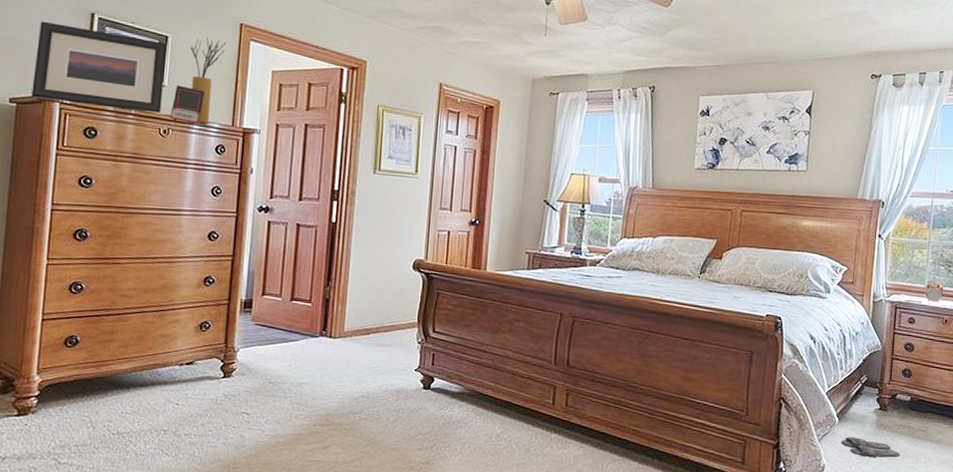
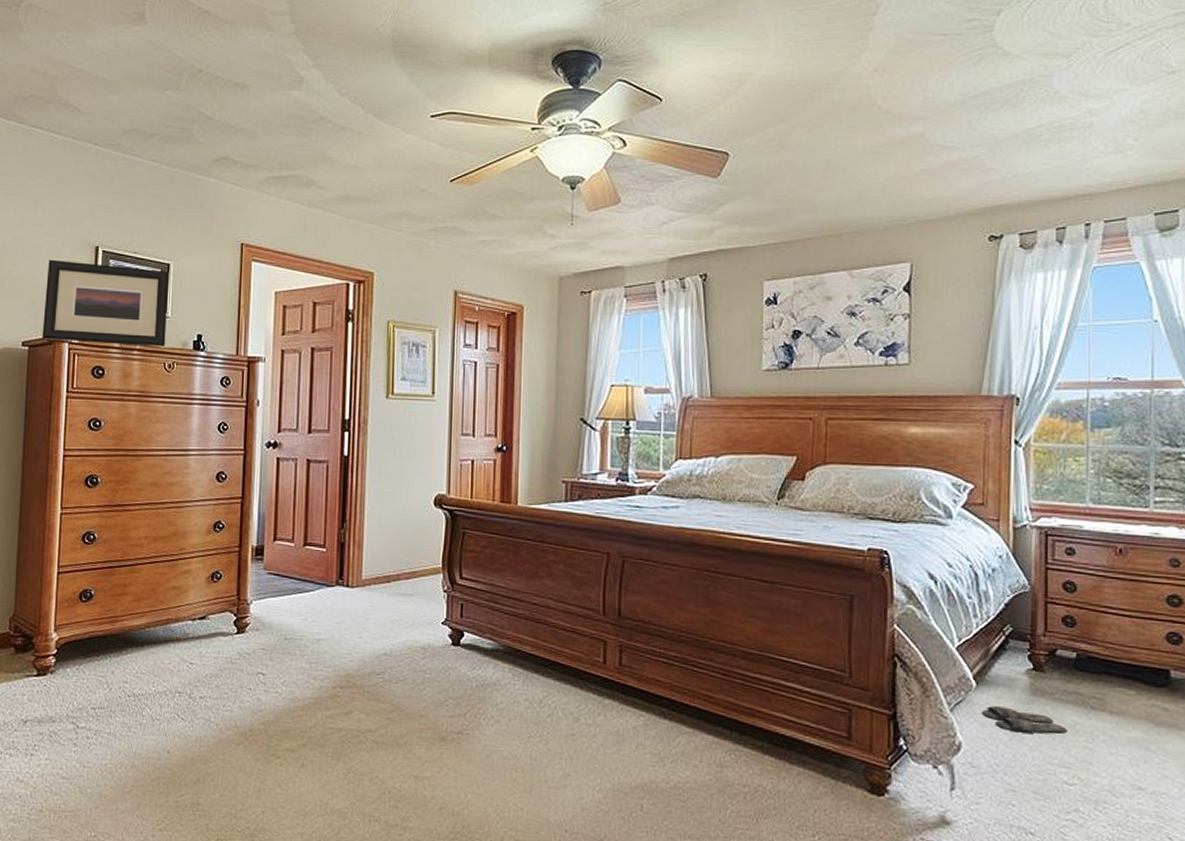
jewelry box: present [168,85,206,126] -> none [173,315,209,358]
vase: present [190,38,227,126] -> none [192,262,228,357]
alarm clock: present [924,281,944,305] -> none [1086,498,1114,529]

